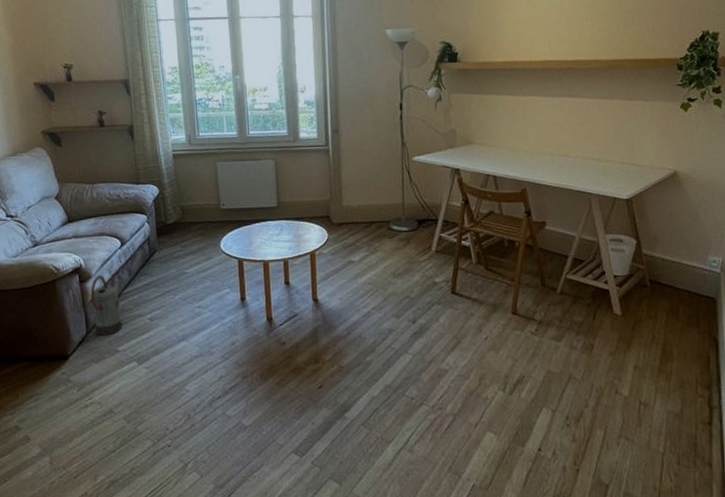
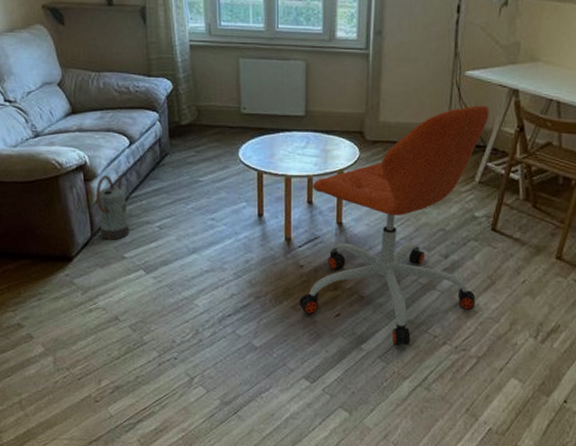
office chair: none [283,184,446,411] -> present [299,105,489,346]

